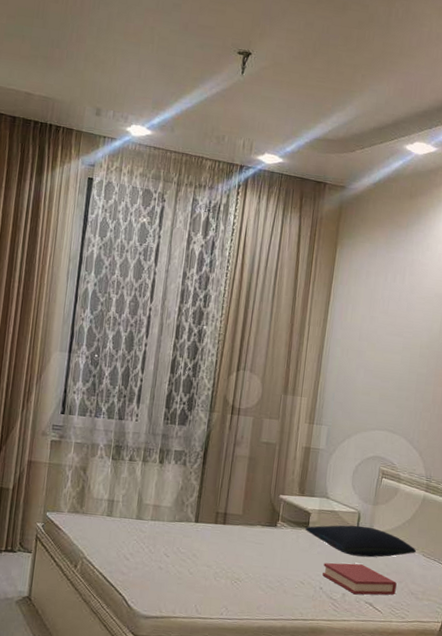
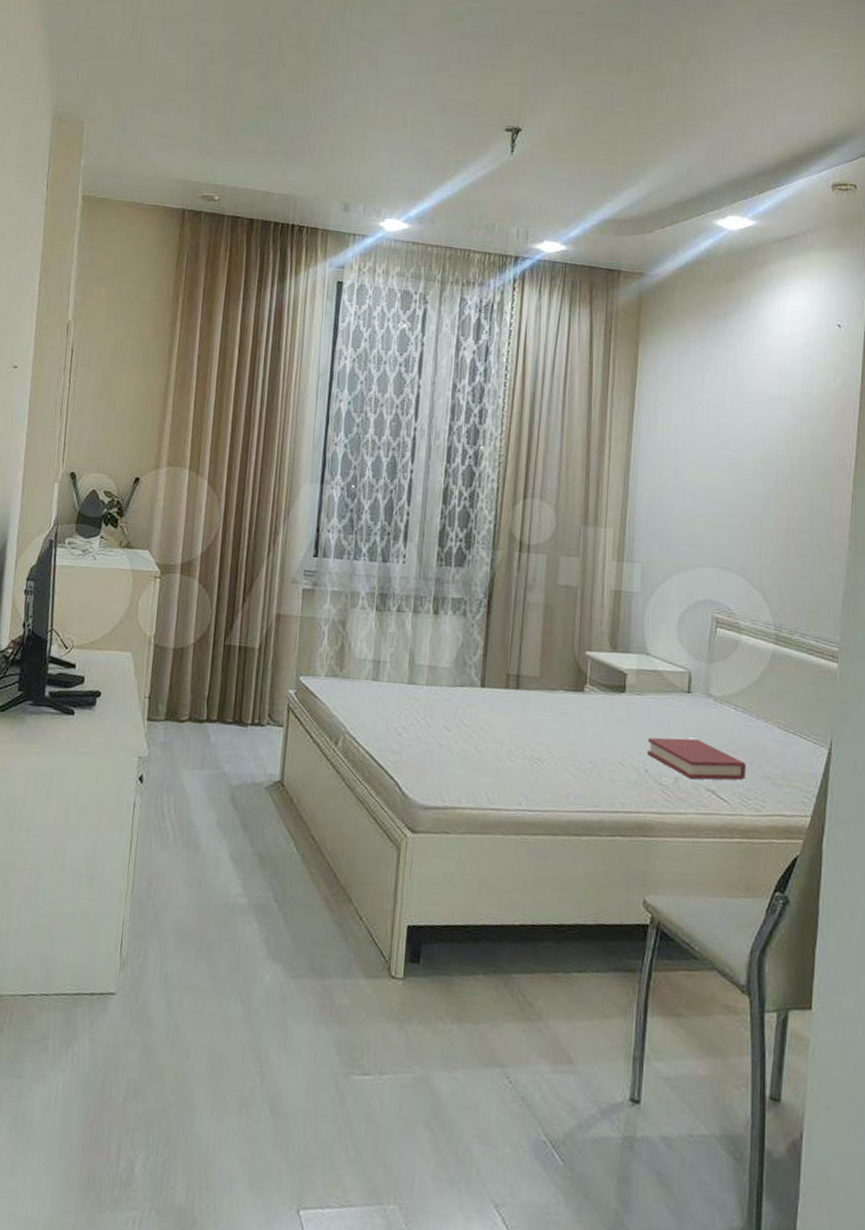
pillow: present [305,525,417,558] -> none [621,688,770,731]

